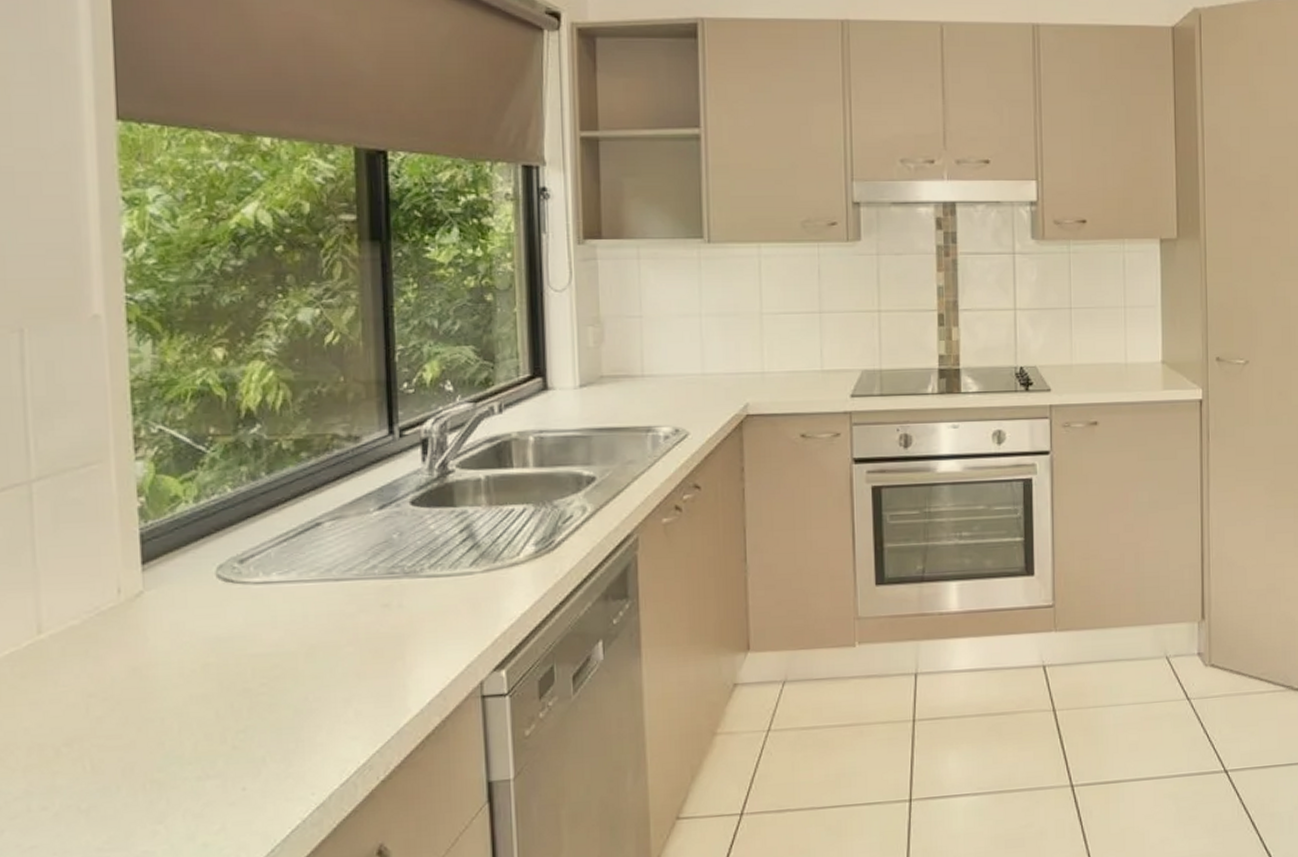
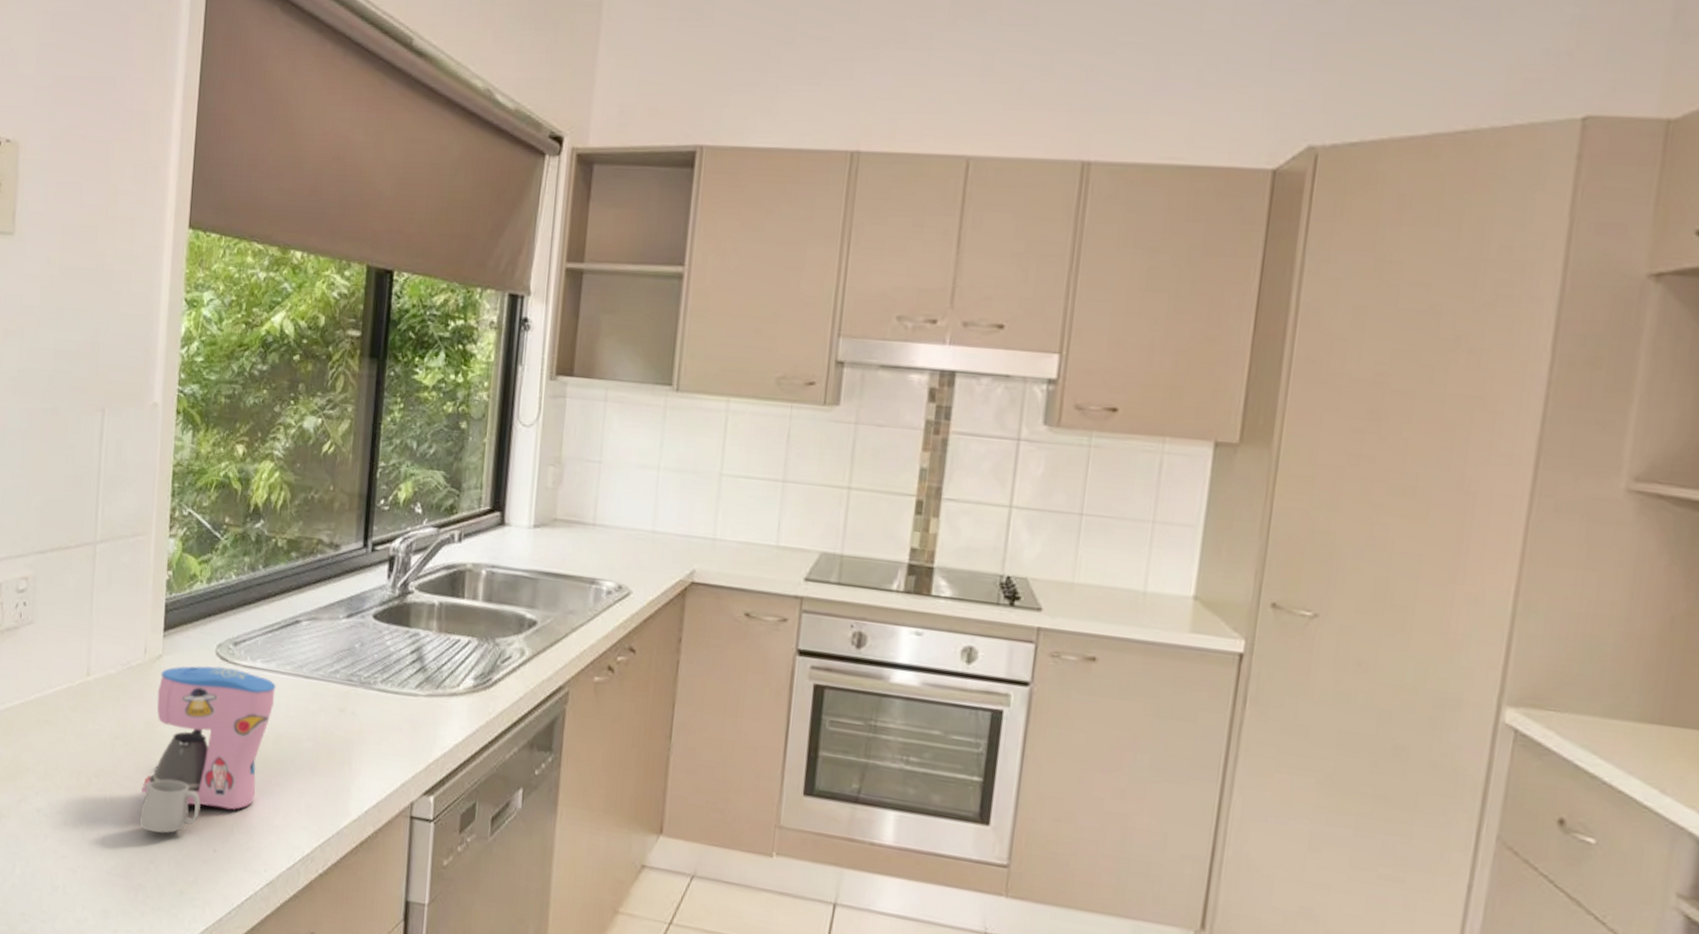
coffee maker: none [133,588,301,790] -> present [139,666,276,834]

